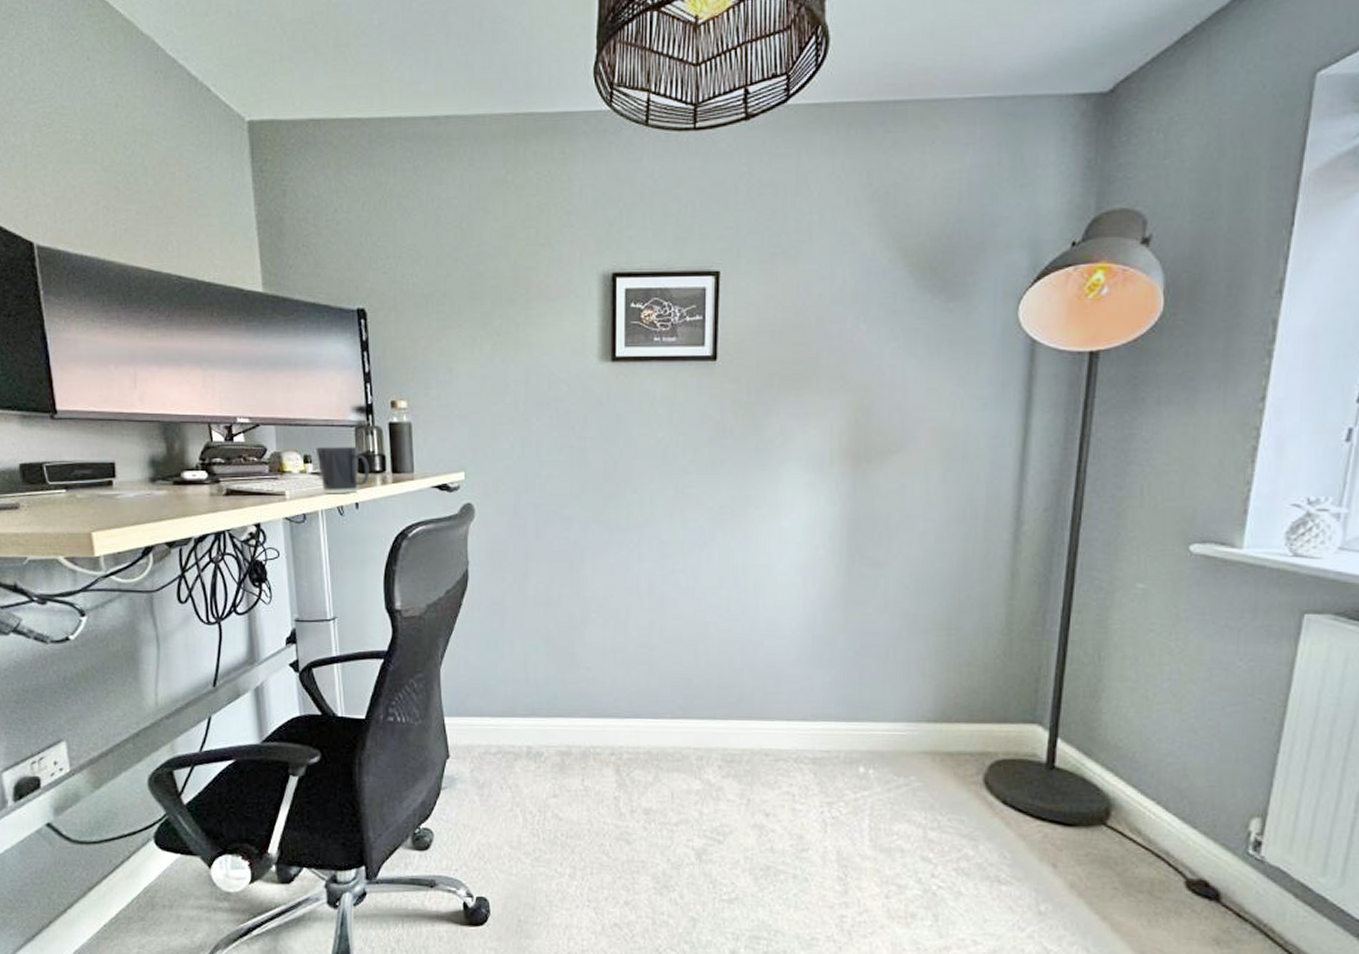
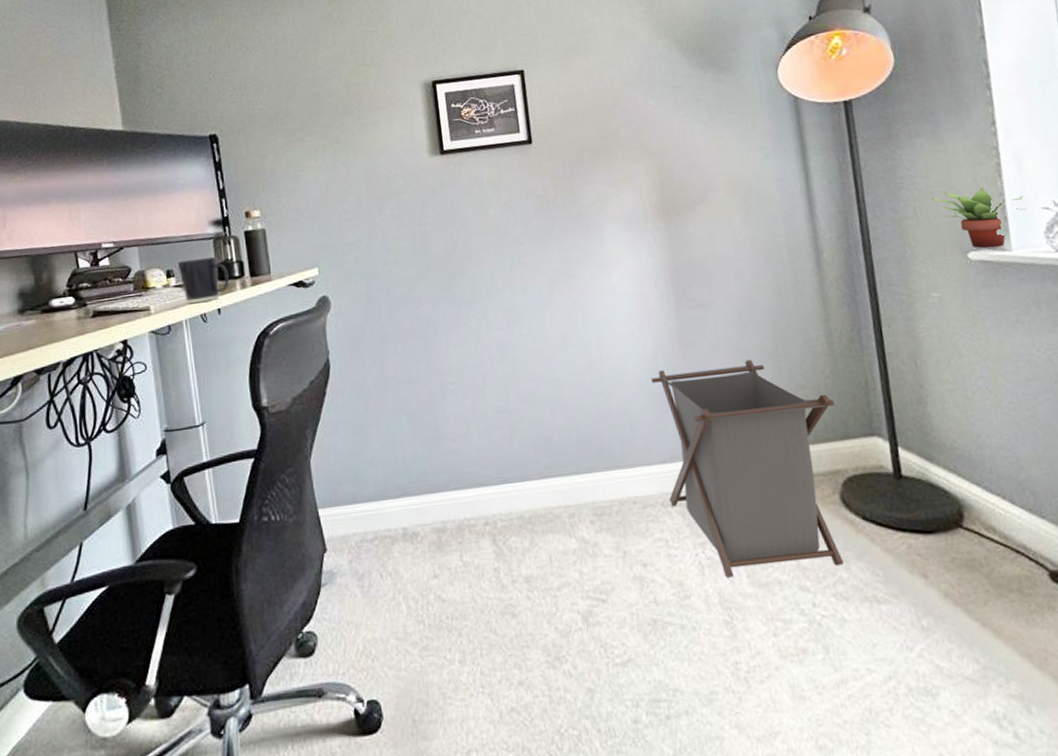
laundry basket: none [804,626,999,844] -> present [650,359,843,578]
succulent plant: none [1165,472,1275,543] -> present [931,188,1027,249]

